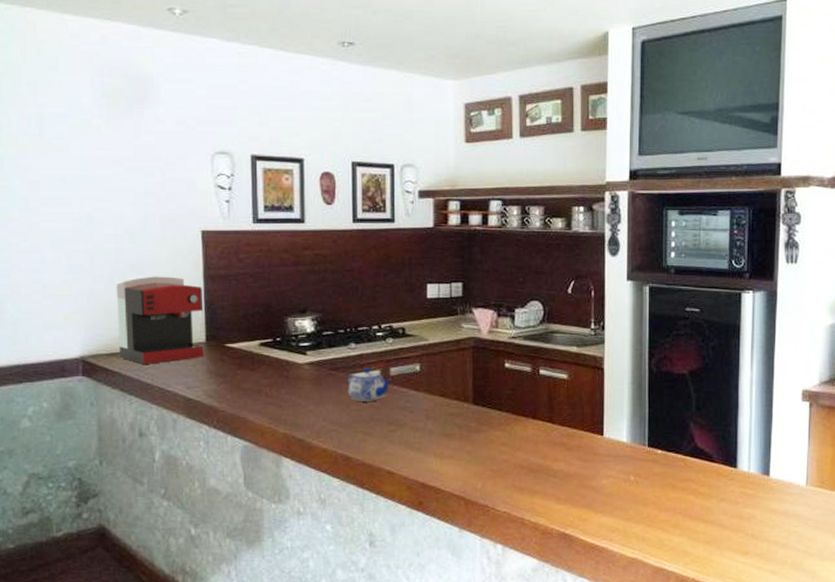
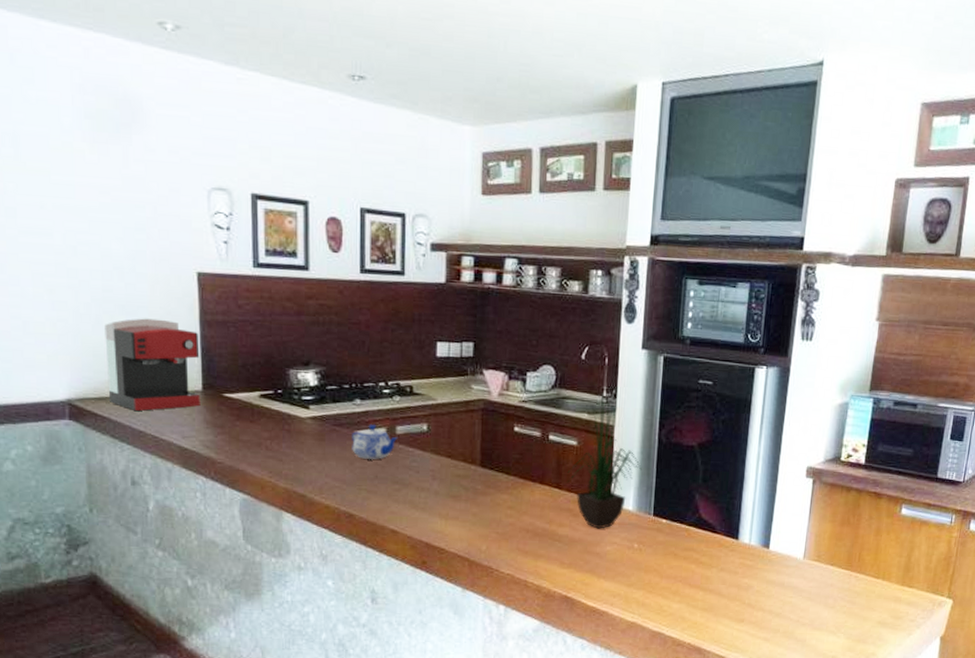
potted plant: none [559,325,634,462] -> present [566,392,642,529]

